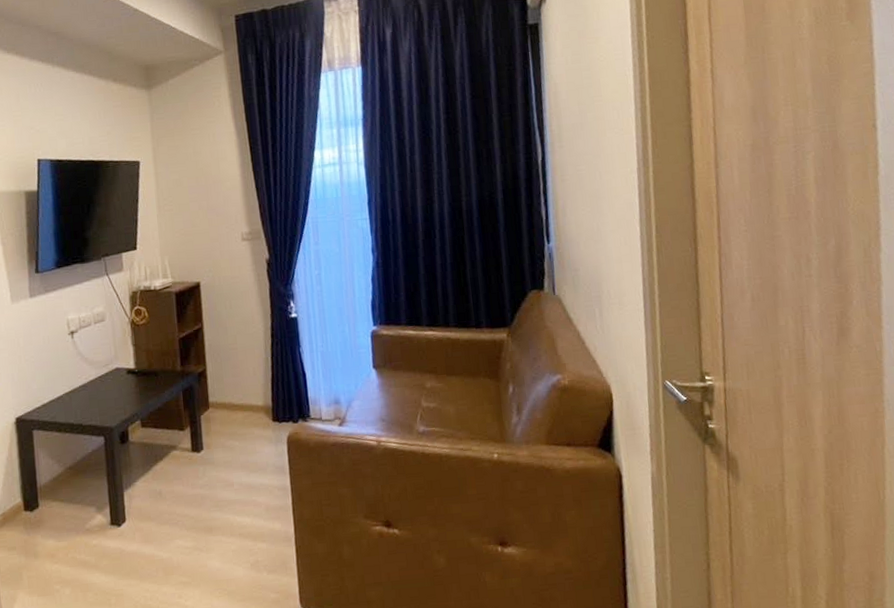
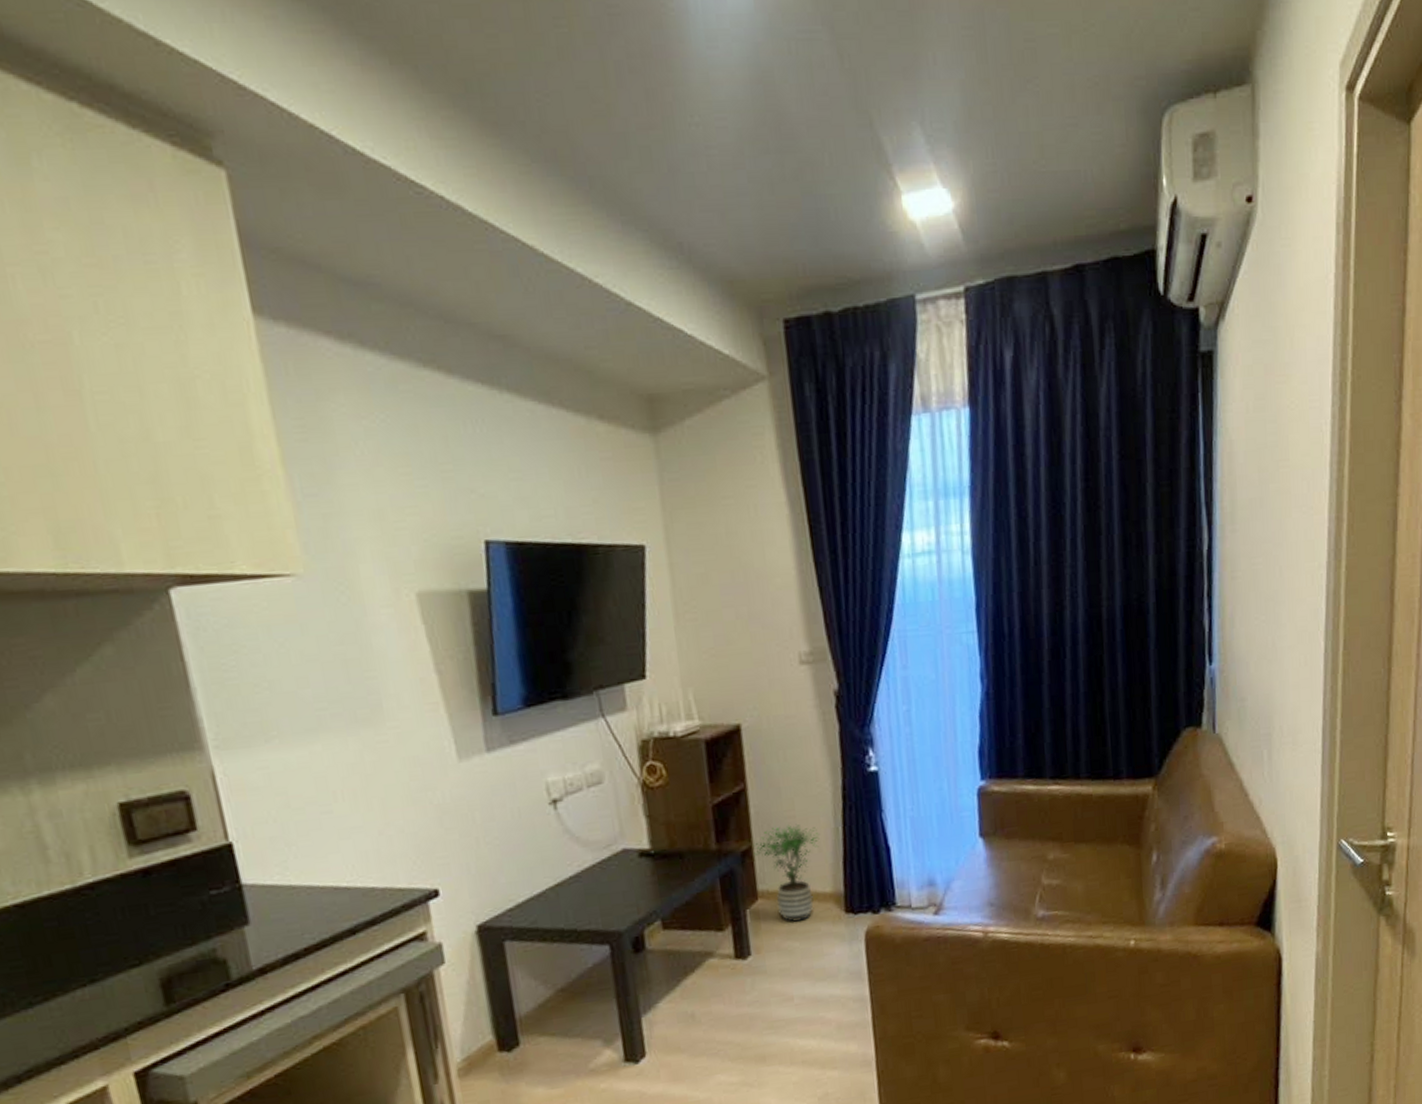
potted plant: none [207,354,254,426] -> present [754,823,820,922]

